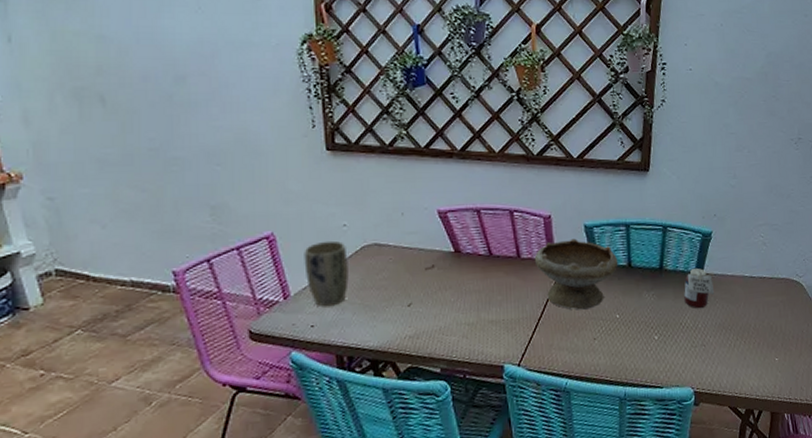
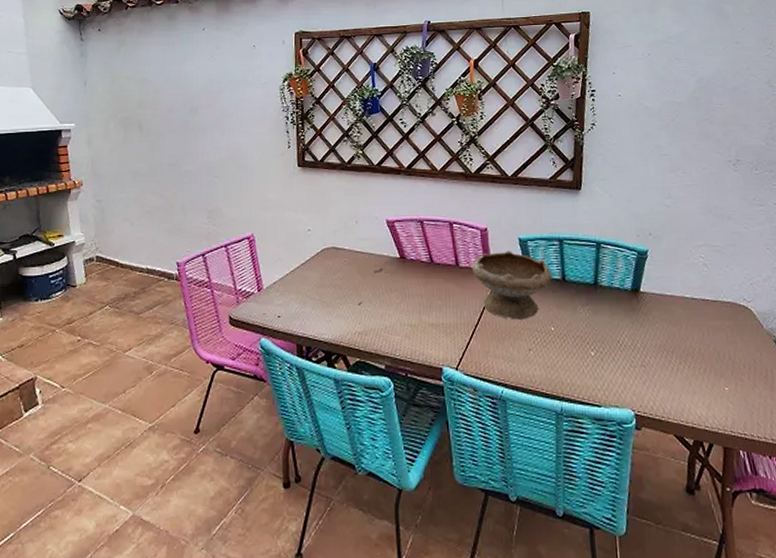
plant pot: present [304,240,350,307] -> none [275,243,312,301]
jar: present [684,268,715,309] -> none [620,287,654,328]

